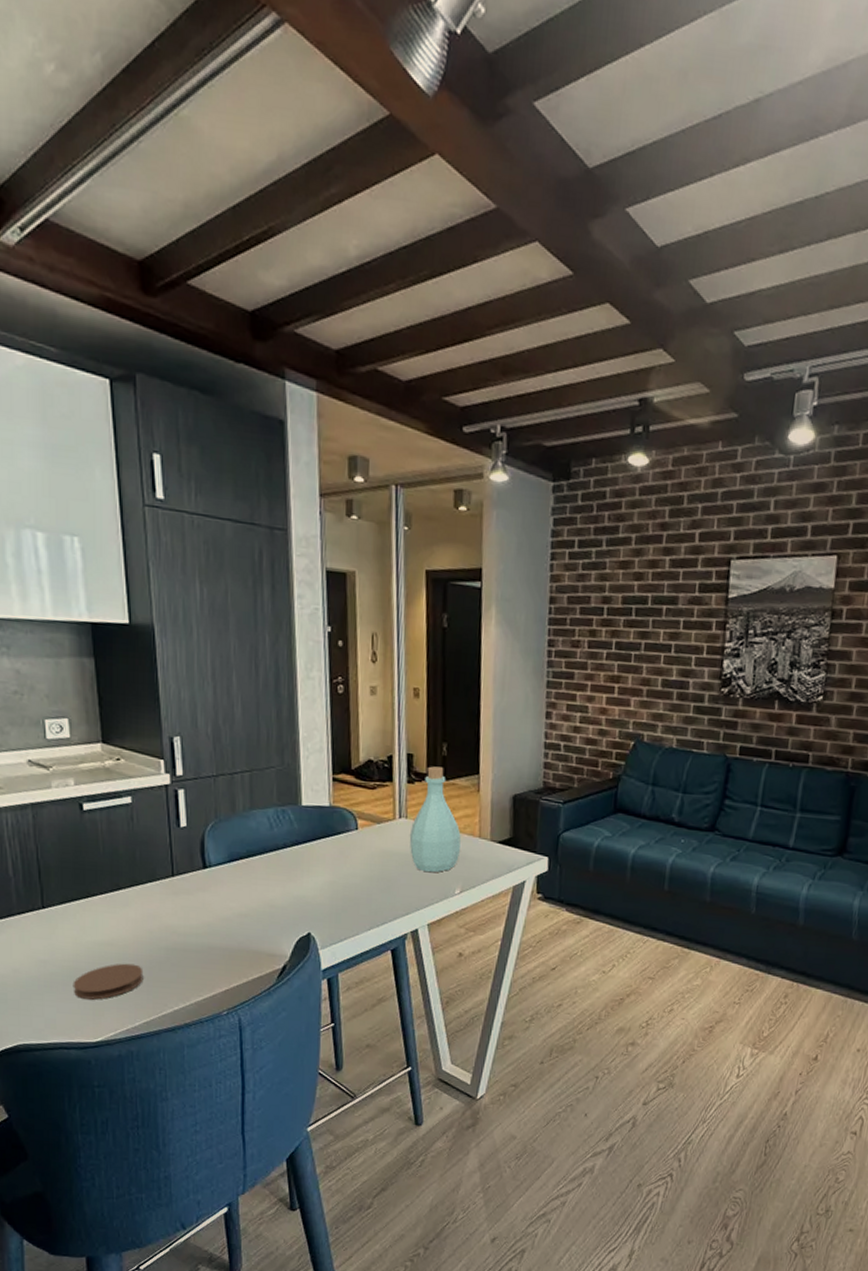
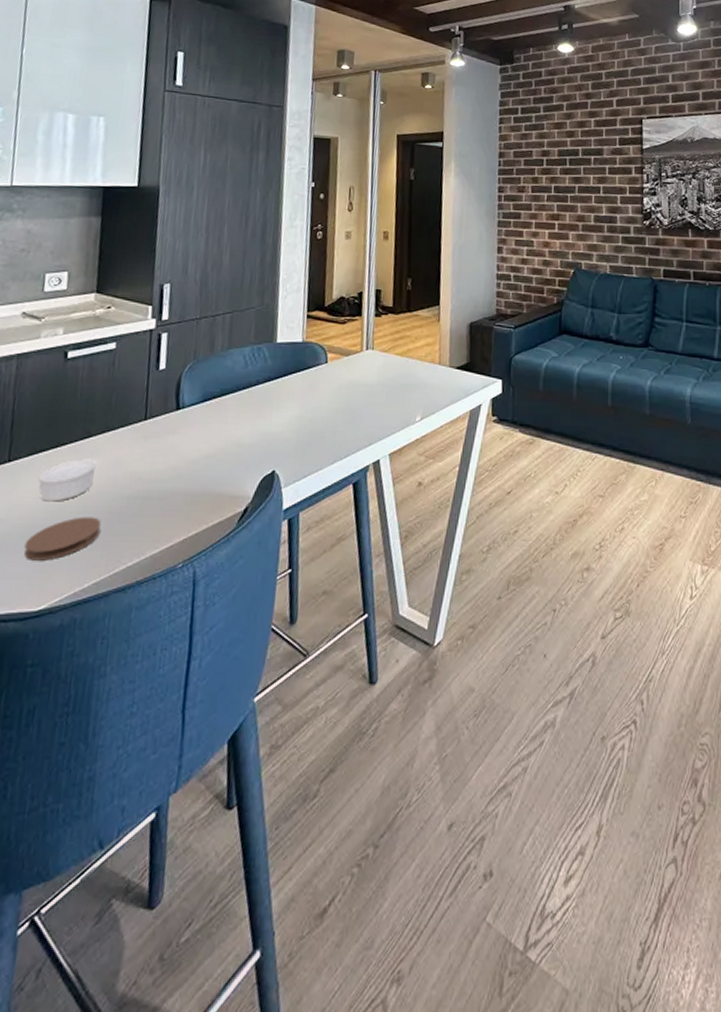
ramekin: none [75,910,130,948] -> present [38,459,97,502]
bottle: present [409,766,461,873] -> none [374,300,422,402]

